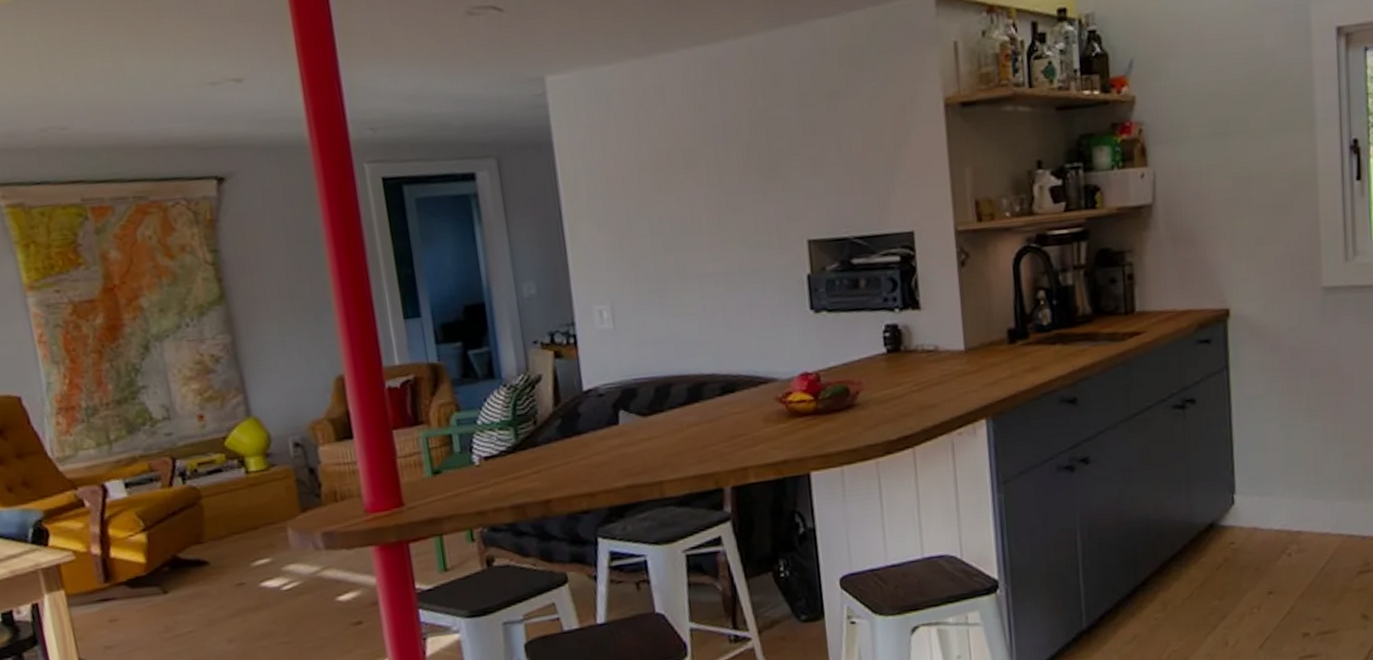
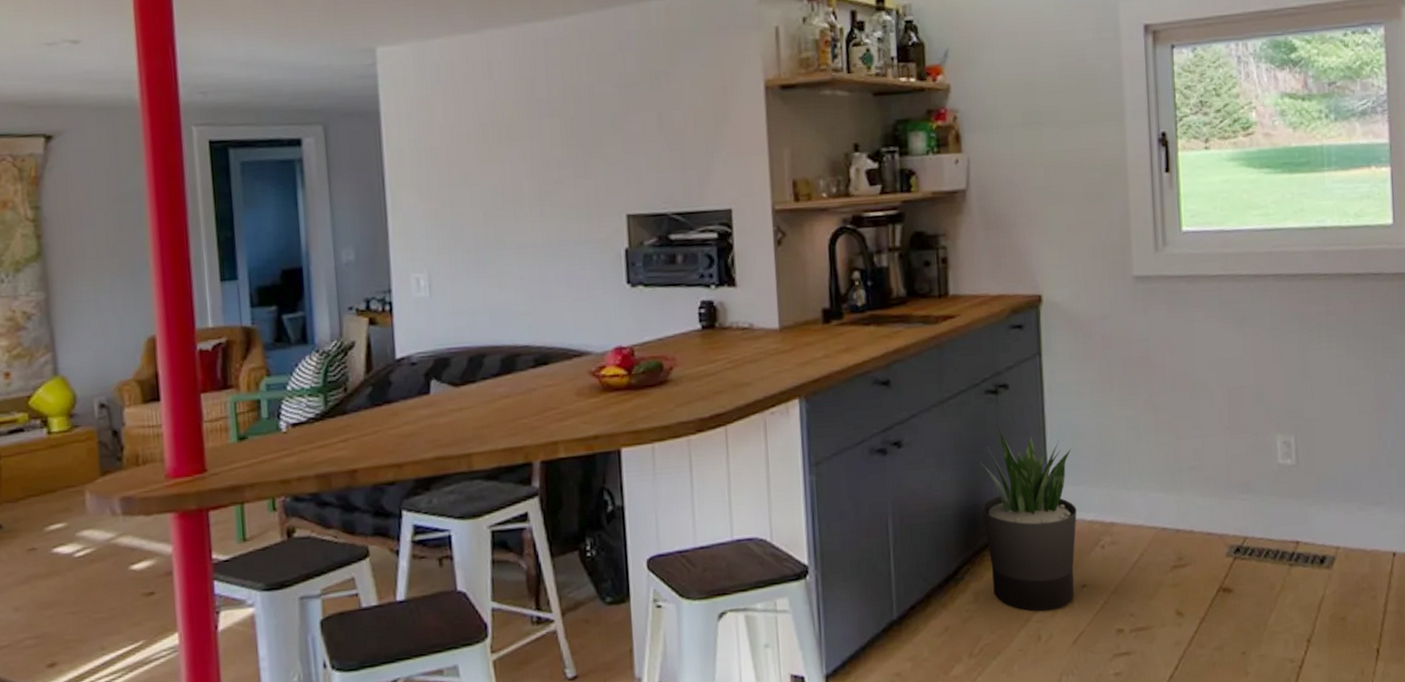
planter: none [1169,444,1264,618] -> present [981,430,1077,611]

